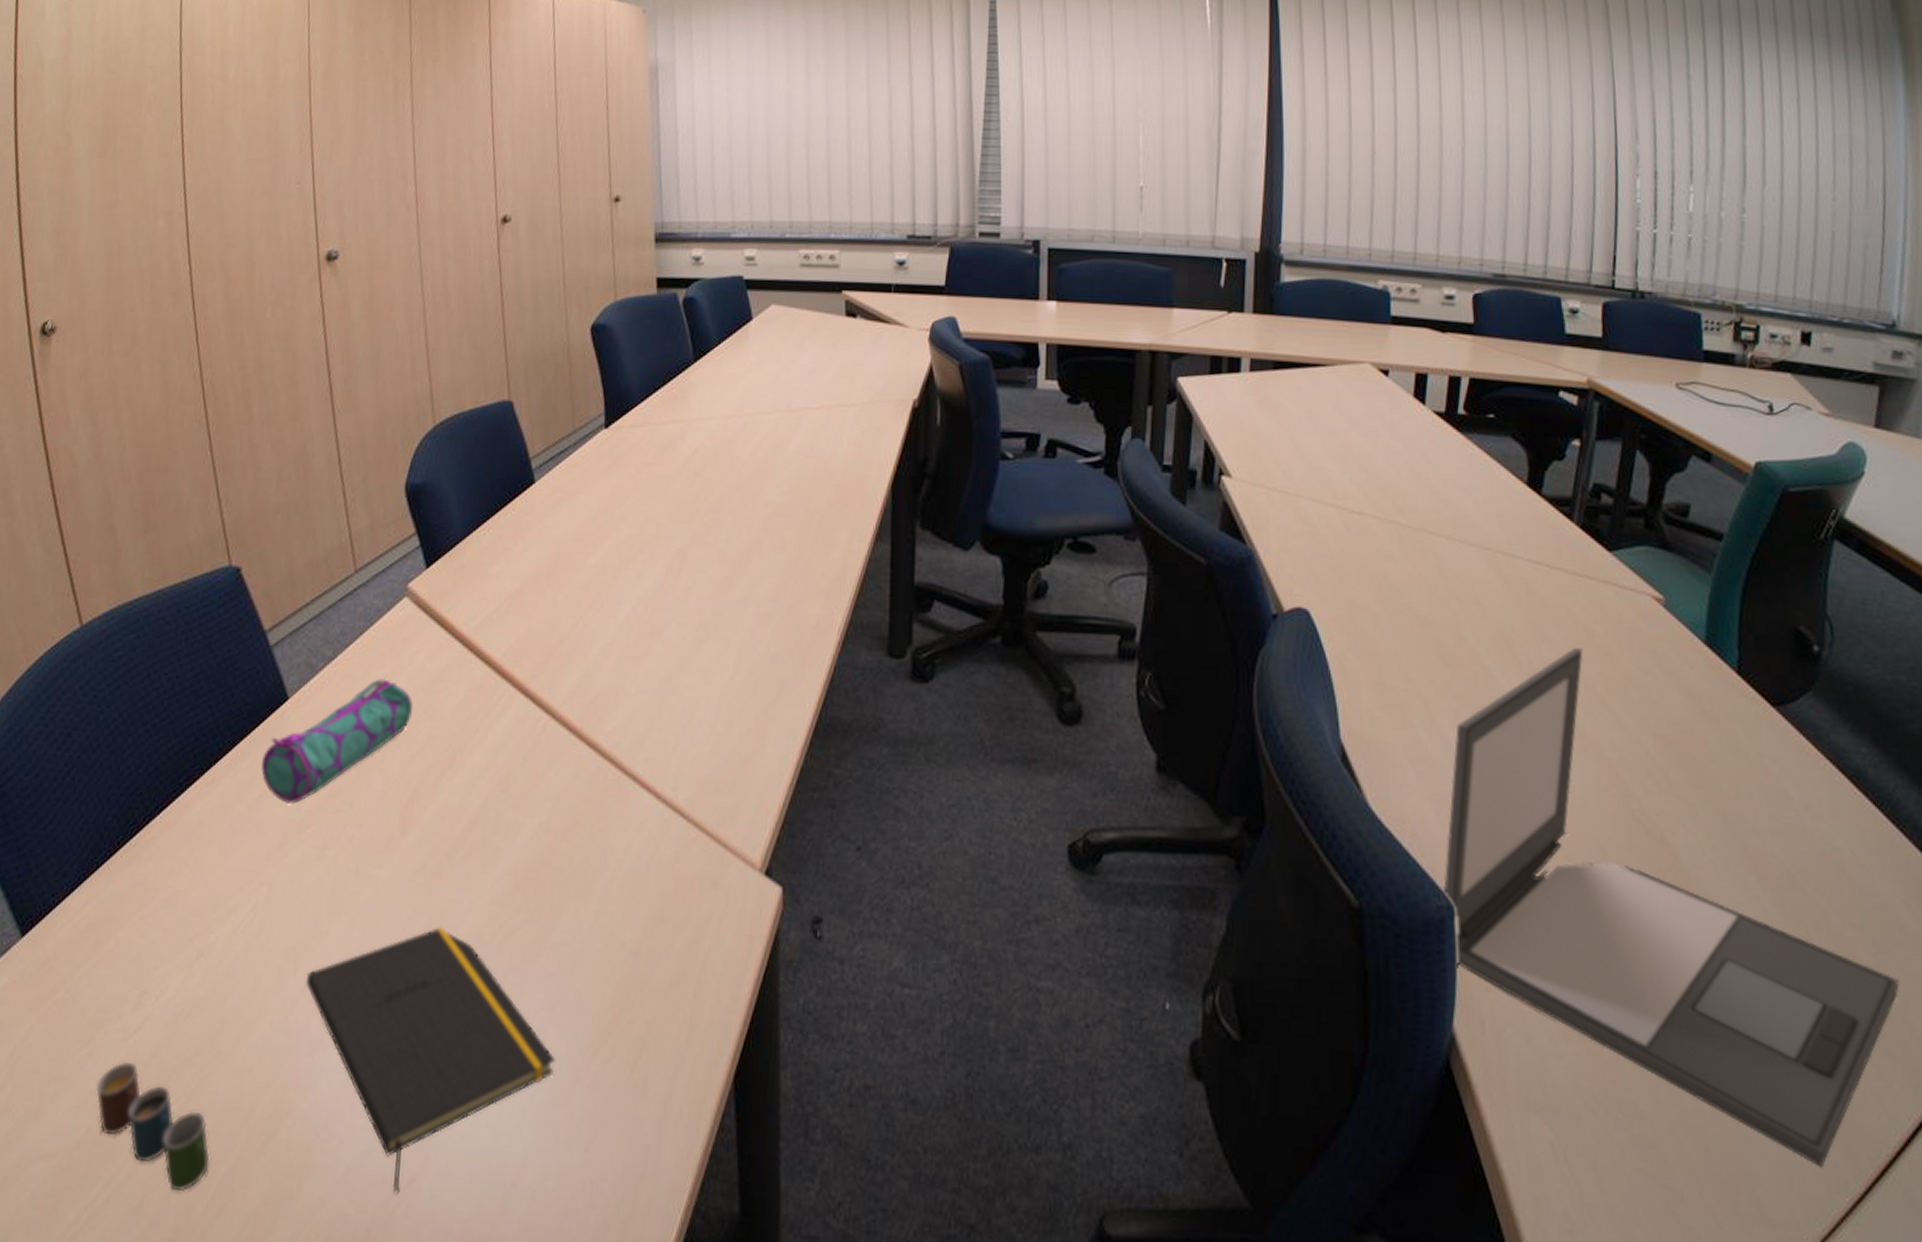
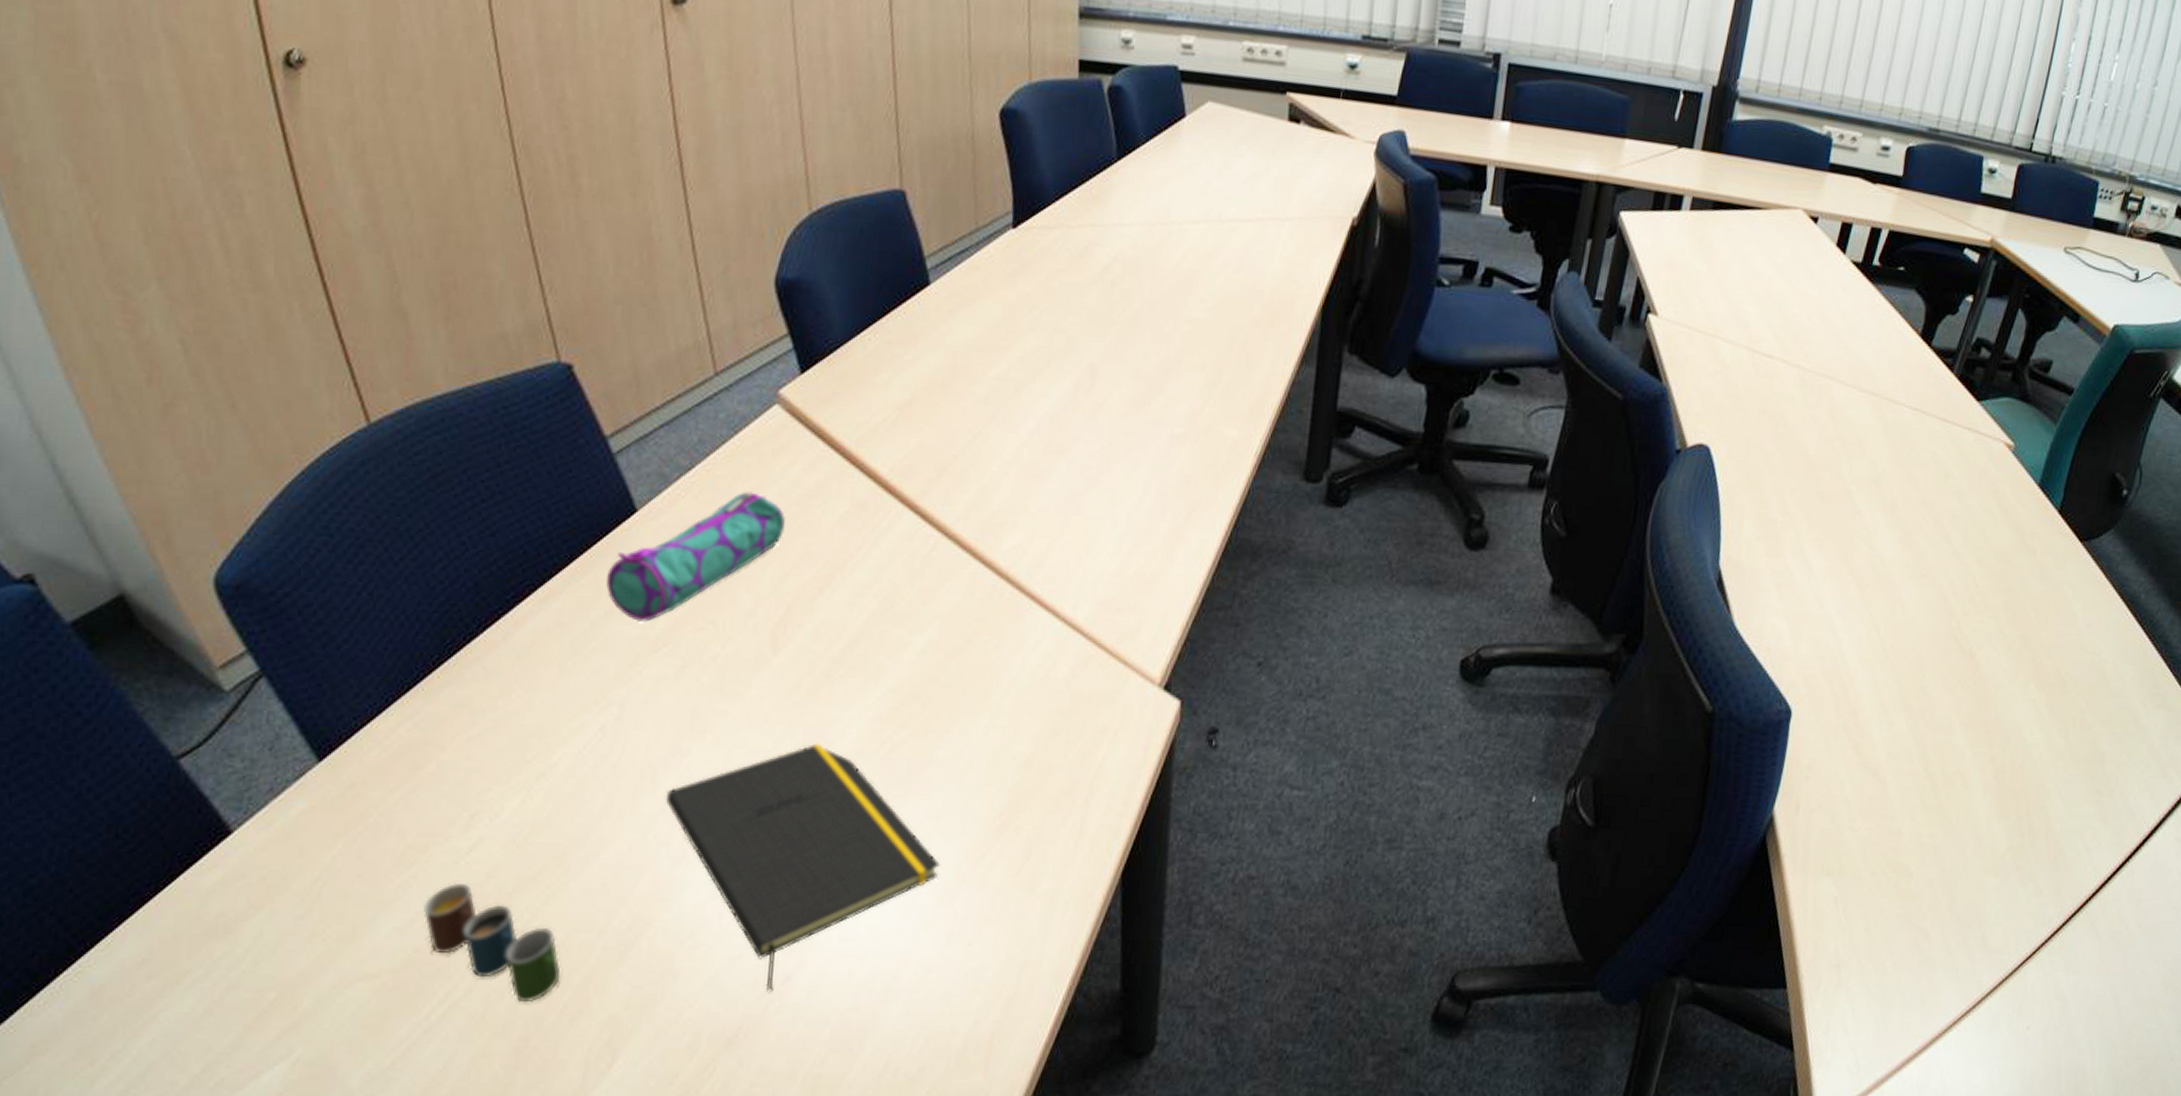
laptop: present [1443,647,1900,1168] -> none [1785,486,2125,908]

